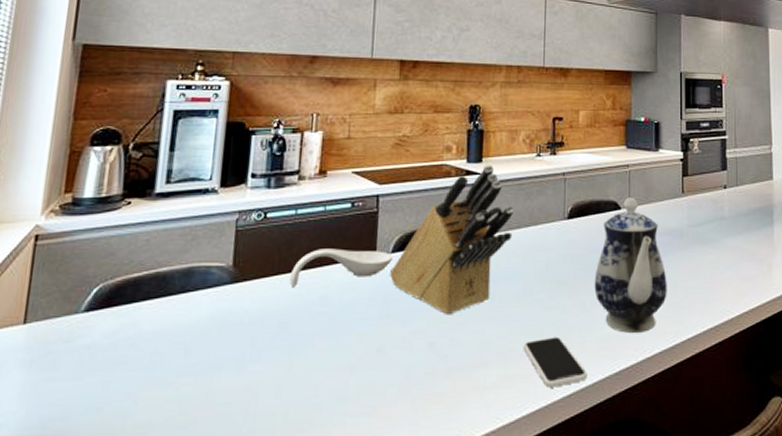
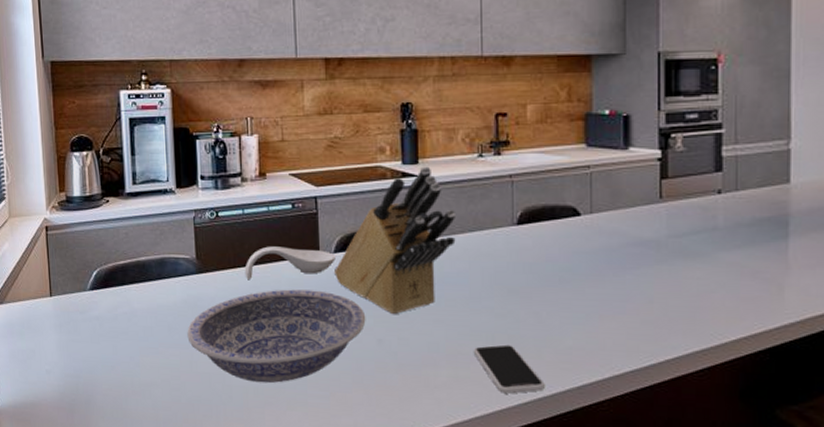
bowl: none [208,294,419,407] -> present [187,289,366,383]
teapot: present [594,197,667,333] -> none [550,202,640,349]

